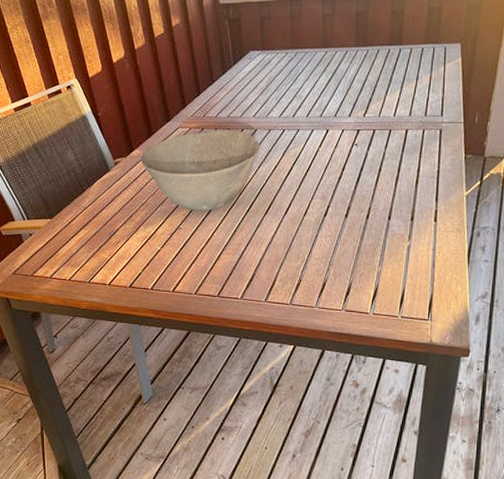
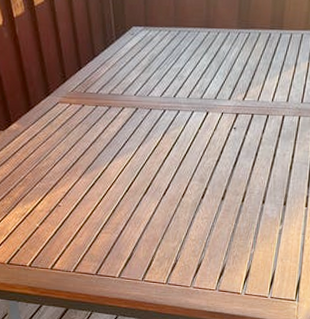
bowl: present [141,129,260,212] -> none [19,106,140,190]

